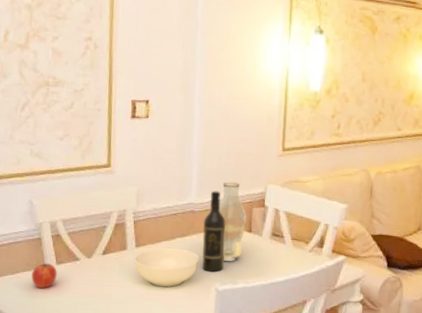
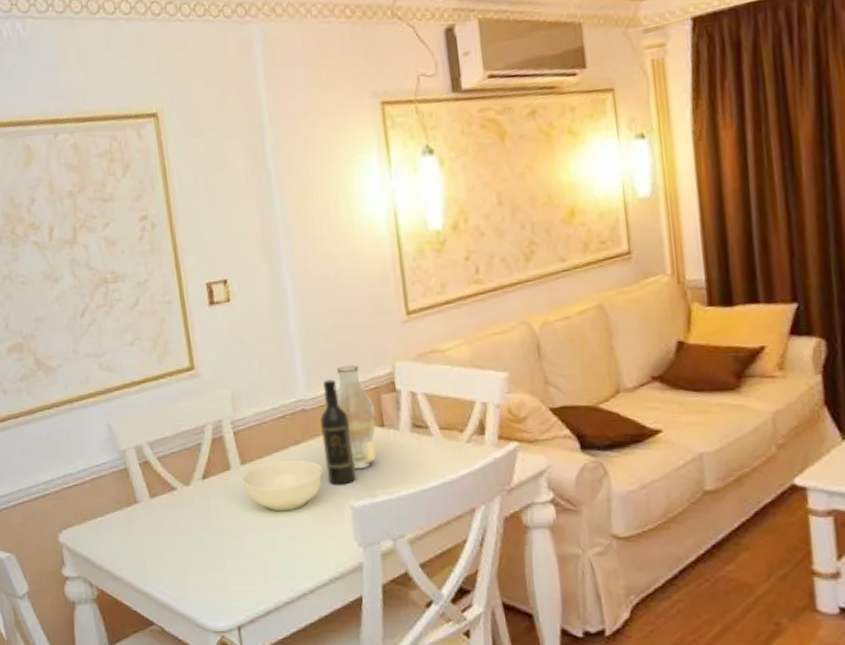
fruit: present [31,263,57,288] -> none [123,498,153,529]

